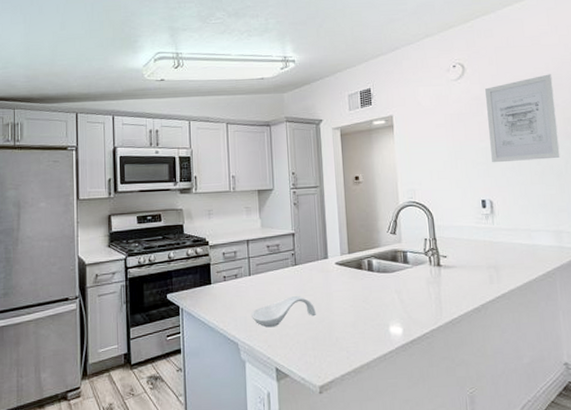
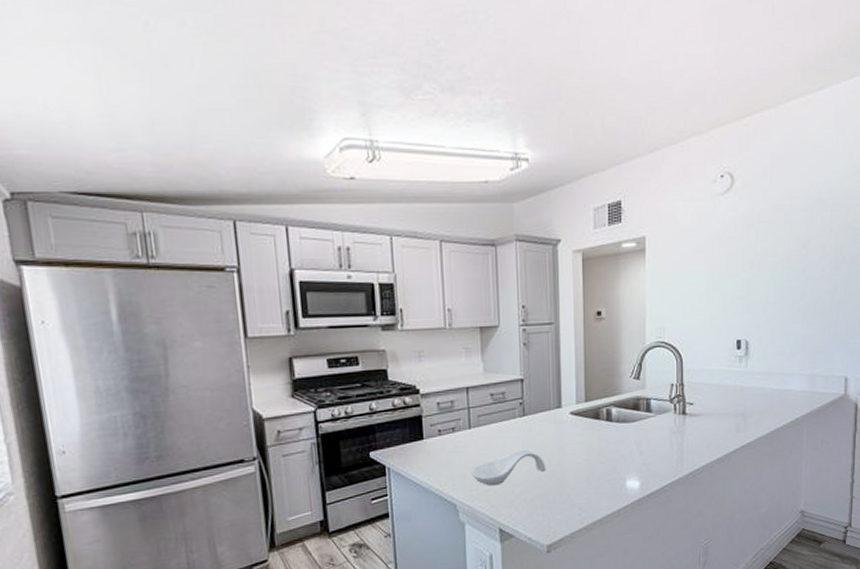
wall art: present [485,74,560,163] -> none [753,191,830,297]

